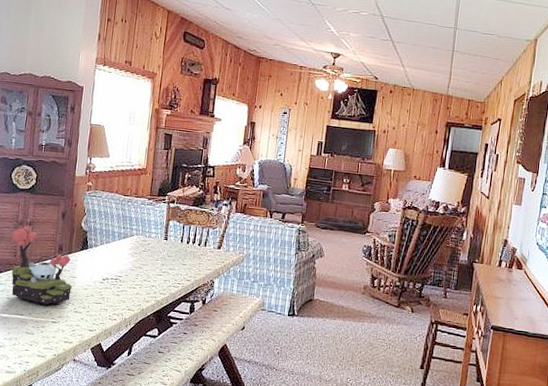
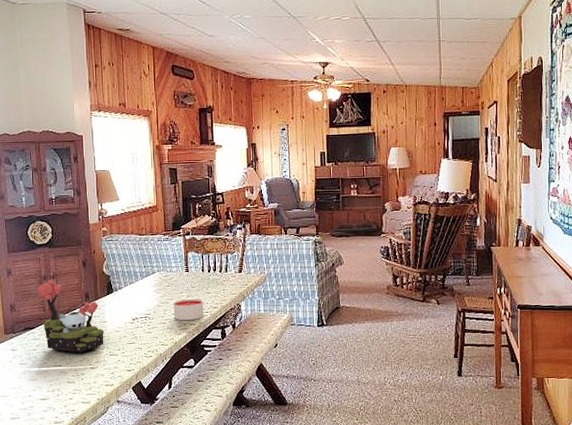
candle: none [145,267,178,290] -> present [173,298,204,321]

